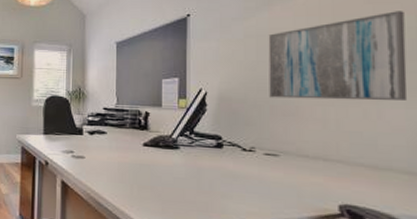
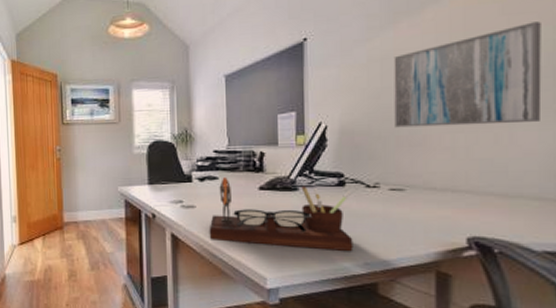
desk organizer: none [96,132,230,211] -> present [209,176,353,252]

